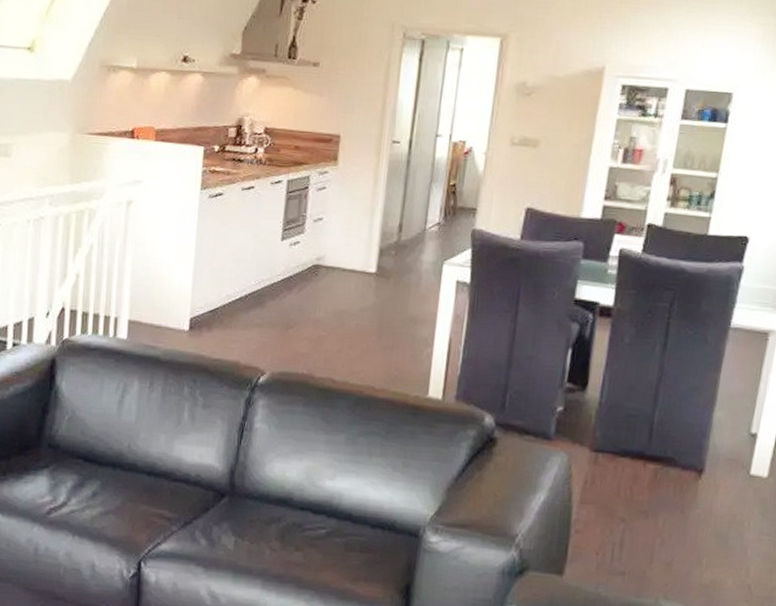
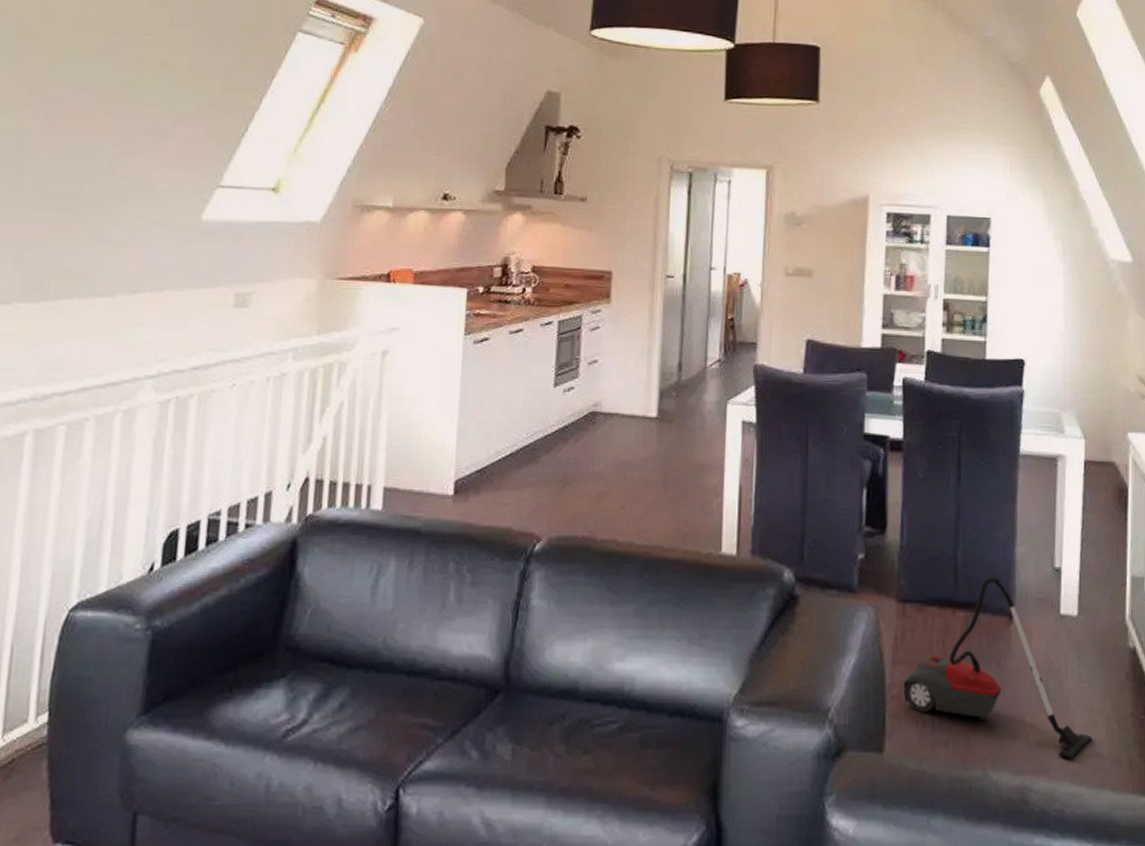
vacuum cleaner: none [587,436,765,599] -> present [903,577,1092,760]

